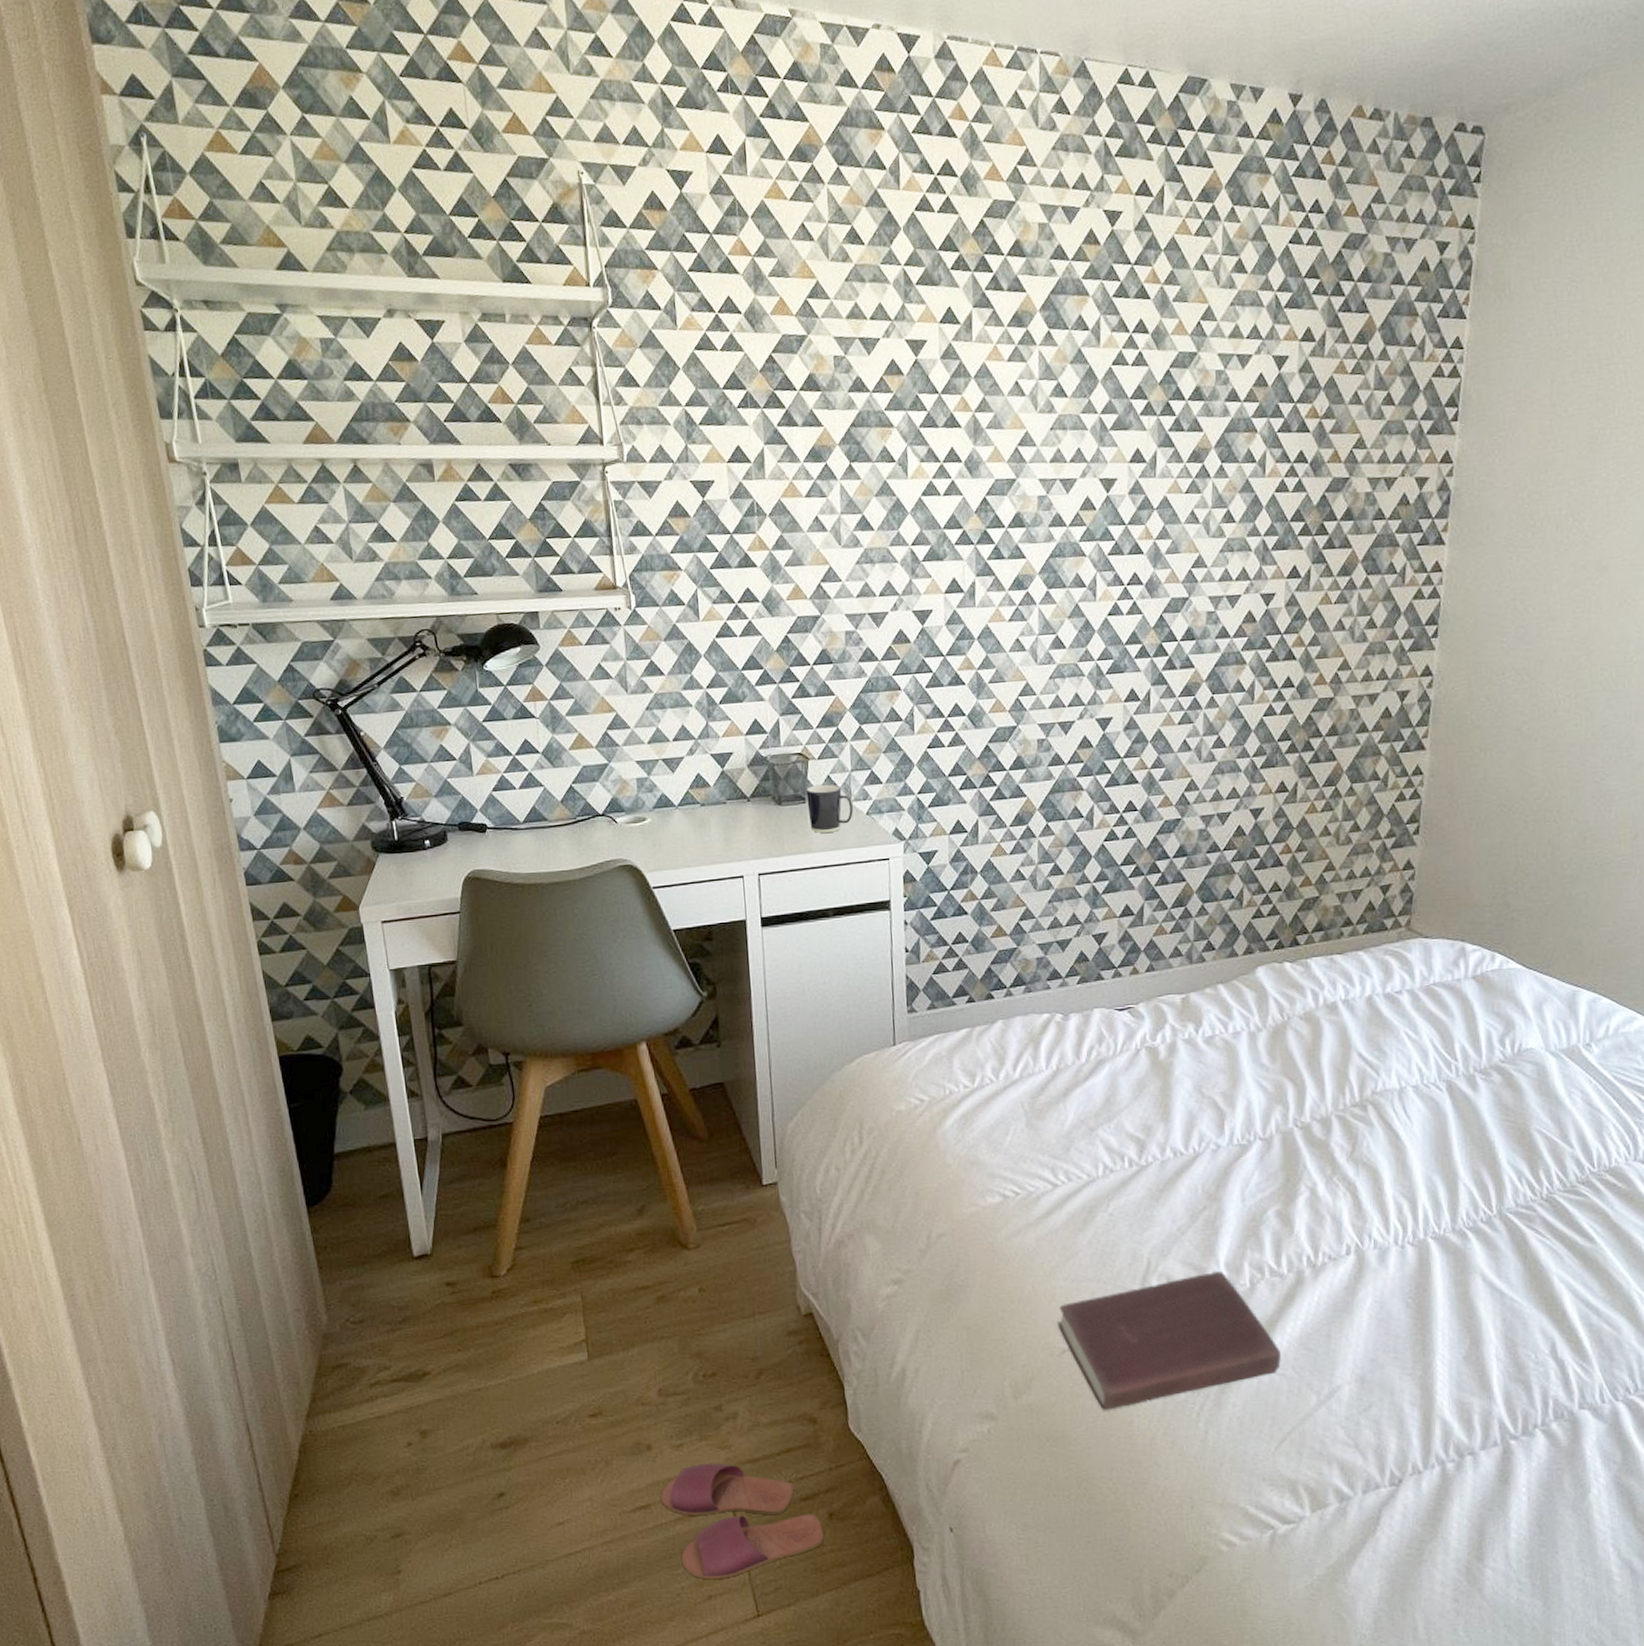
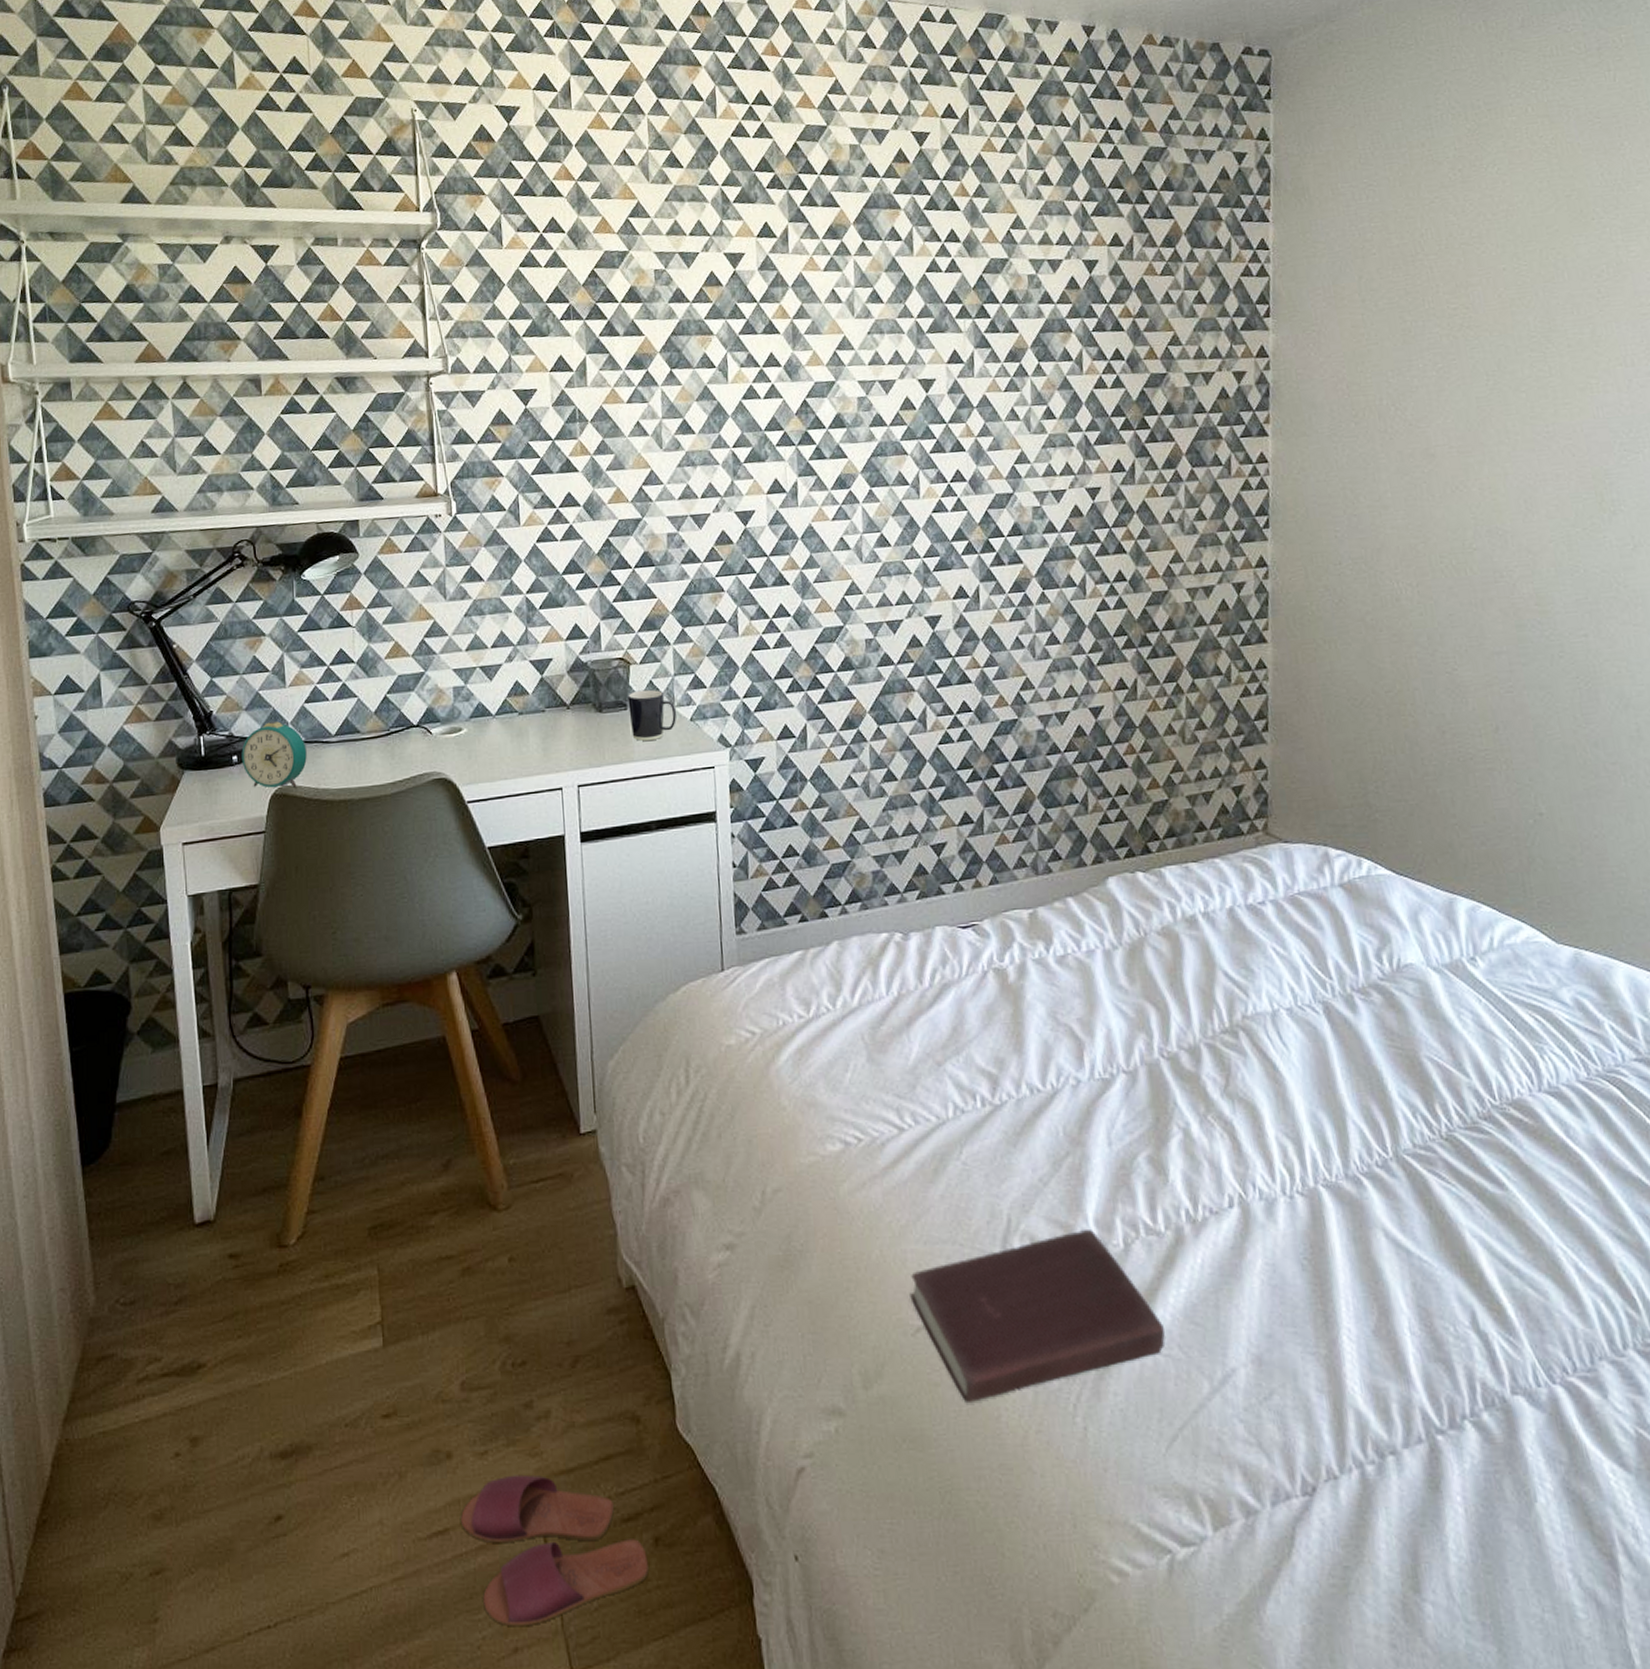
alarm clock: none [433,807,497,872] -> present [241,720,307,788]

